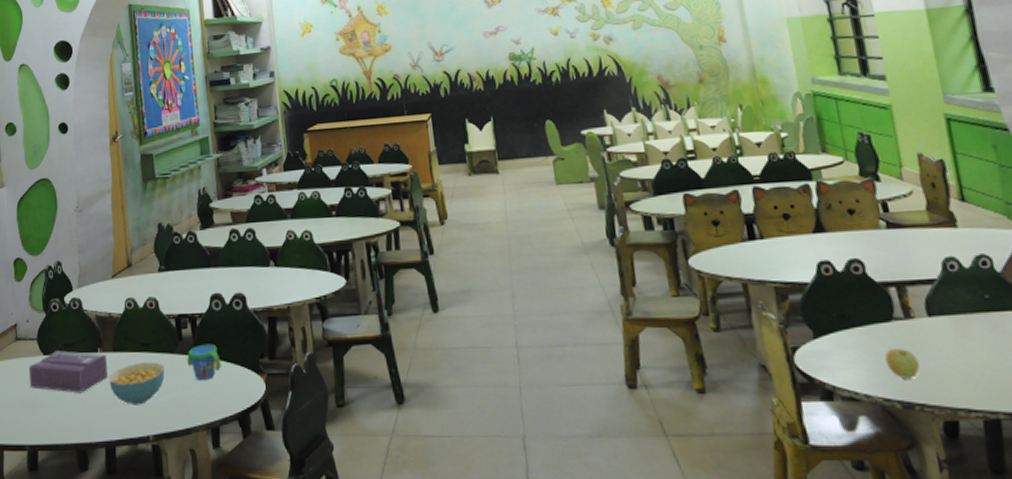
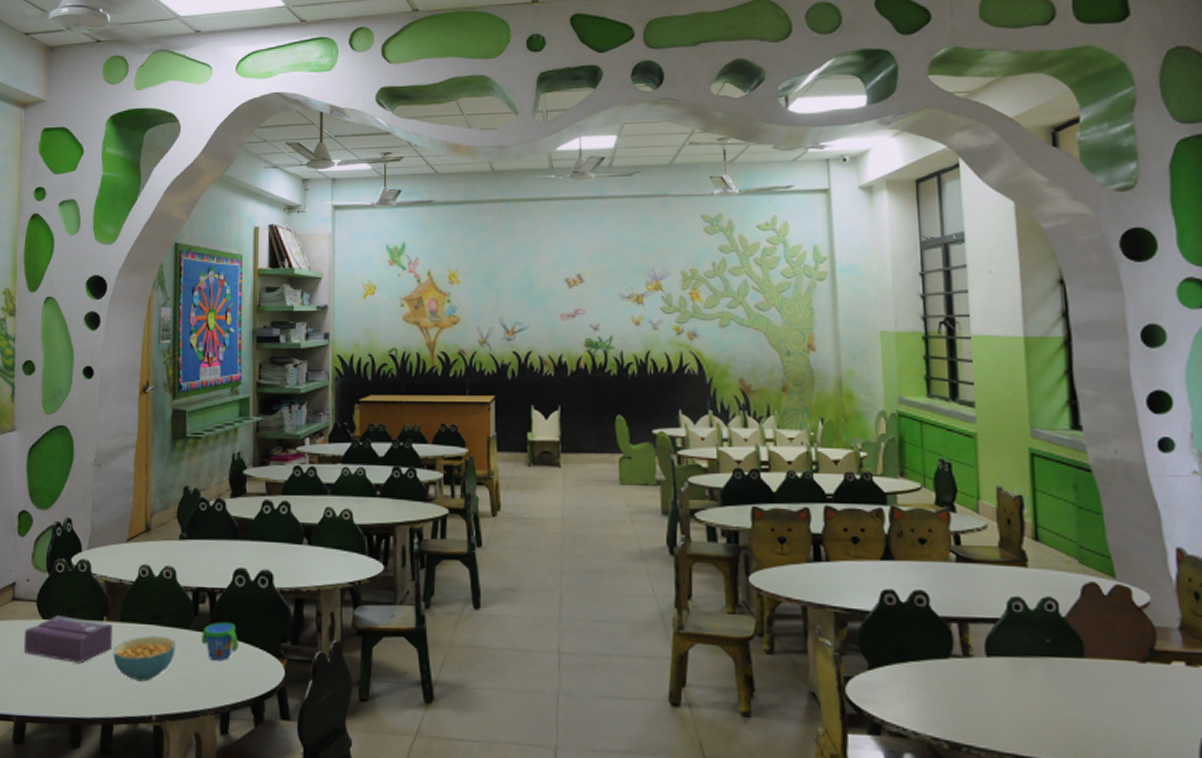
apple: present [885,349,920,379] -> none [938,687,972,719]

